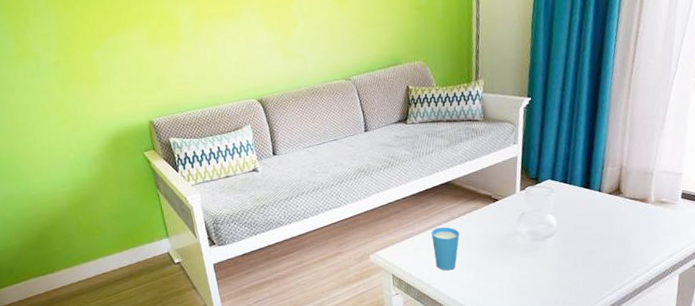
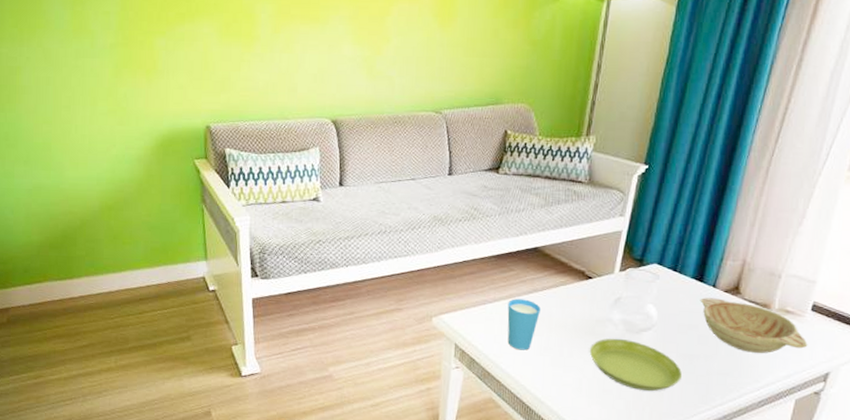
saucer: none [505,247,584,288] -> present [589,338,682,391]
decorative bowl: none [589,200,683,242] -> present [700,298,808,353]

